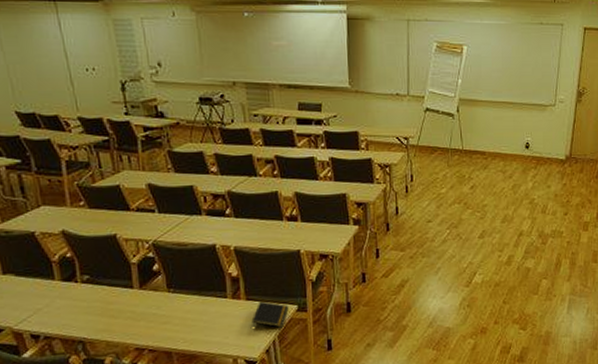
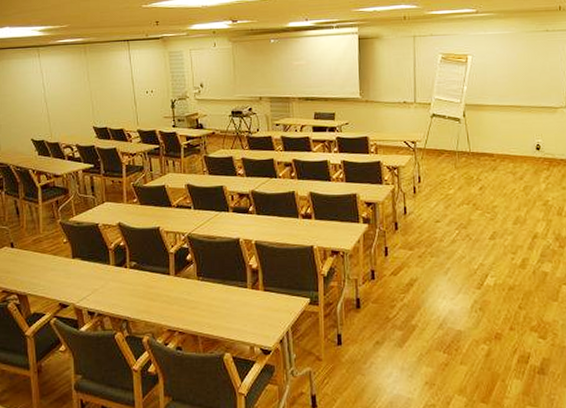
notepad: present [251,301,289,328] -> none [268,293,302,319]

